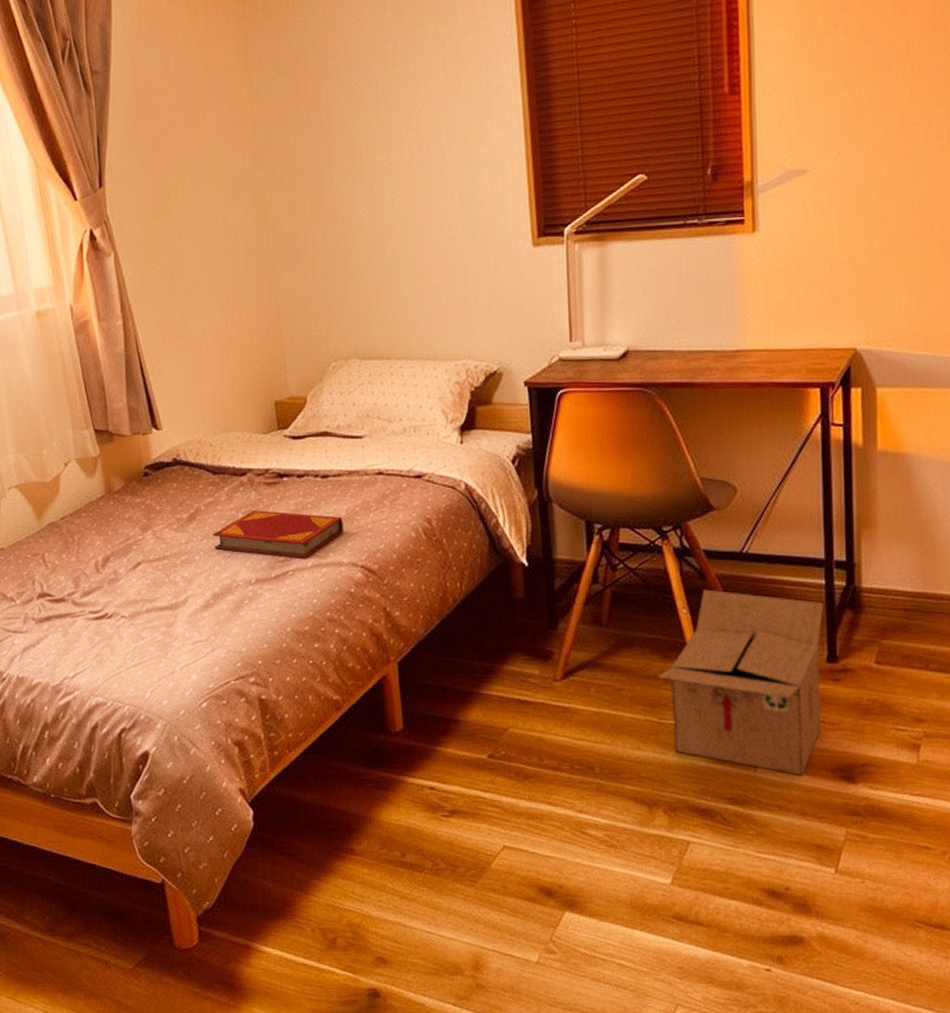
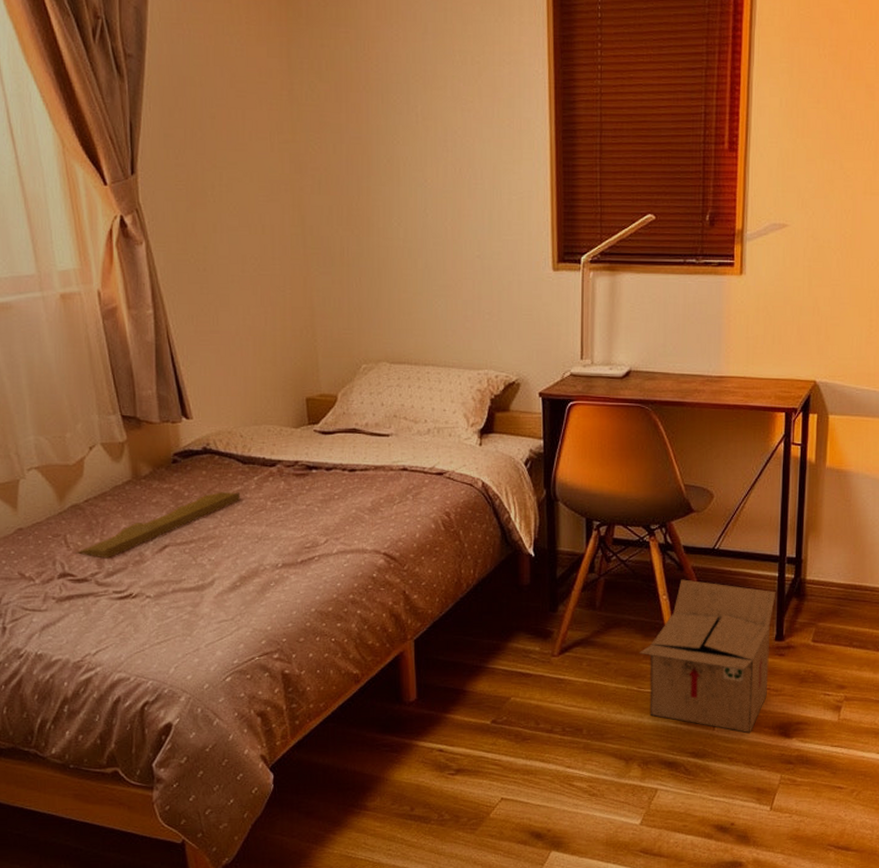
cushion: none [53,504,212,577] -> present [76,492,241,559]
hardback book: present [212,509,345,558] -> none [240,498,369,545]

